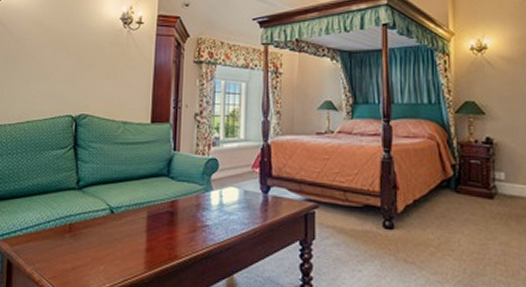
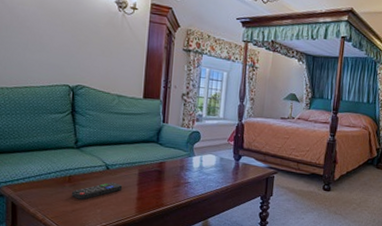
remote control: none [71,229,129,255] -> present [71,182,123,201]

